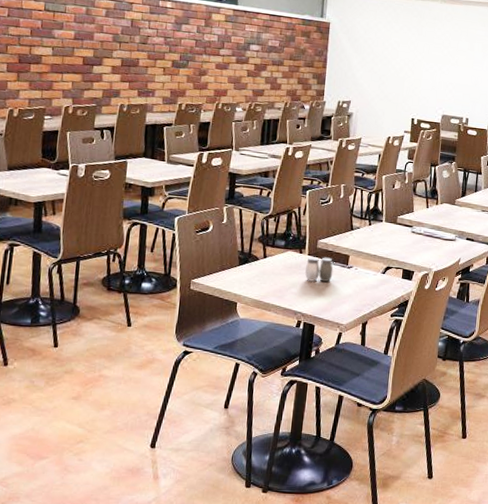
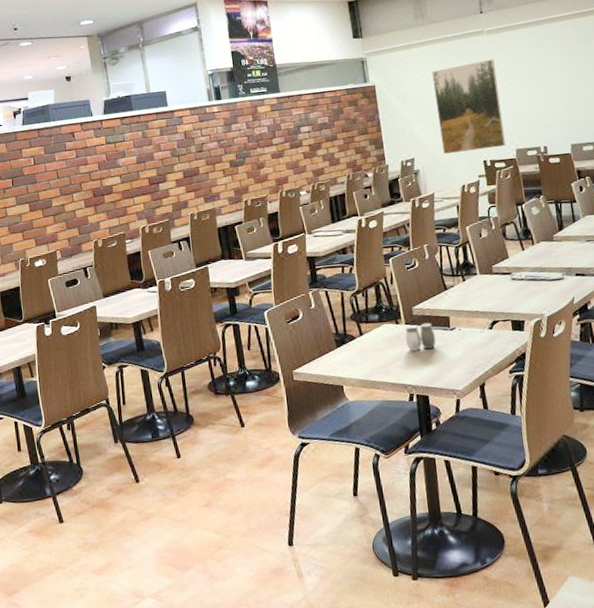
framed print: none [378,23,442,110] -> present [432,59,506,154]

